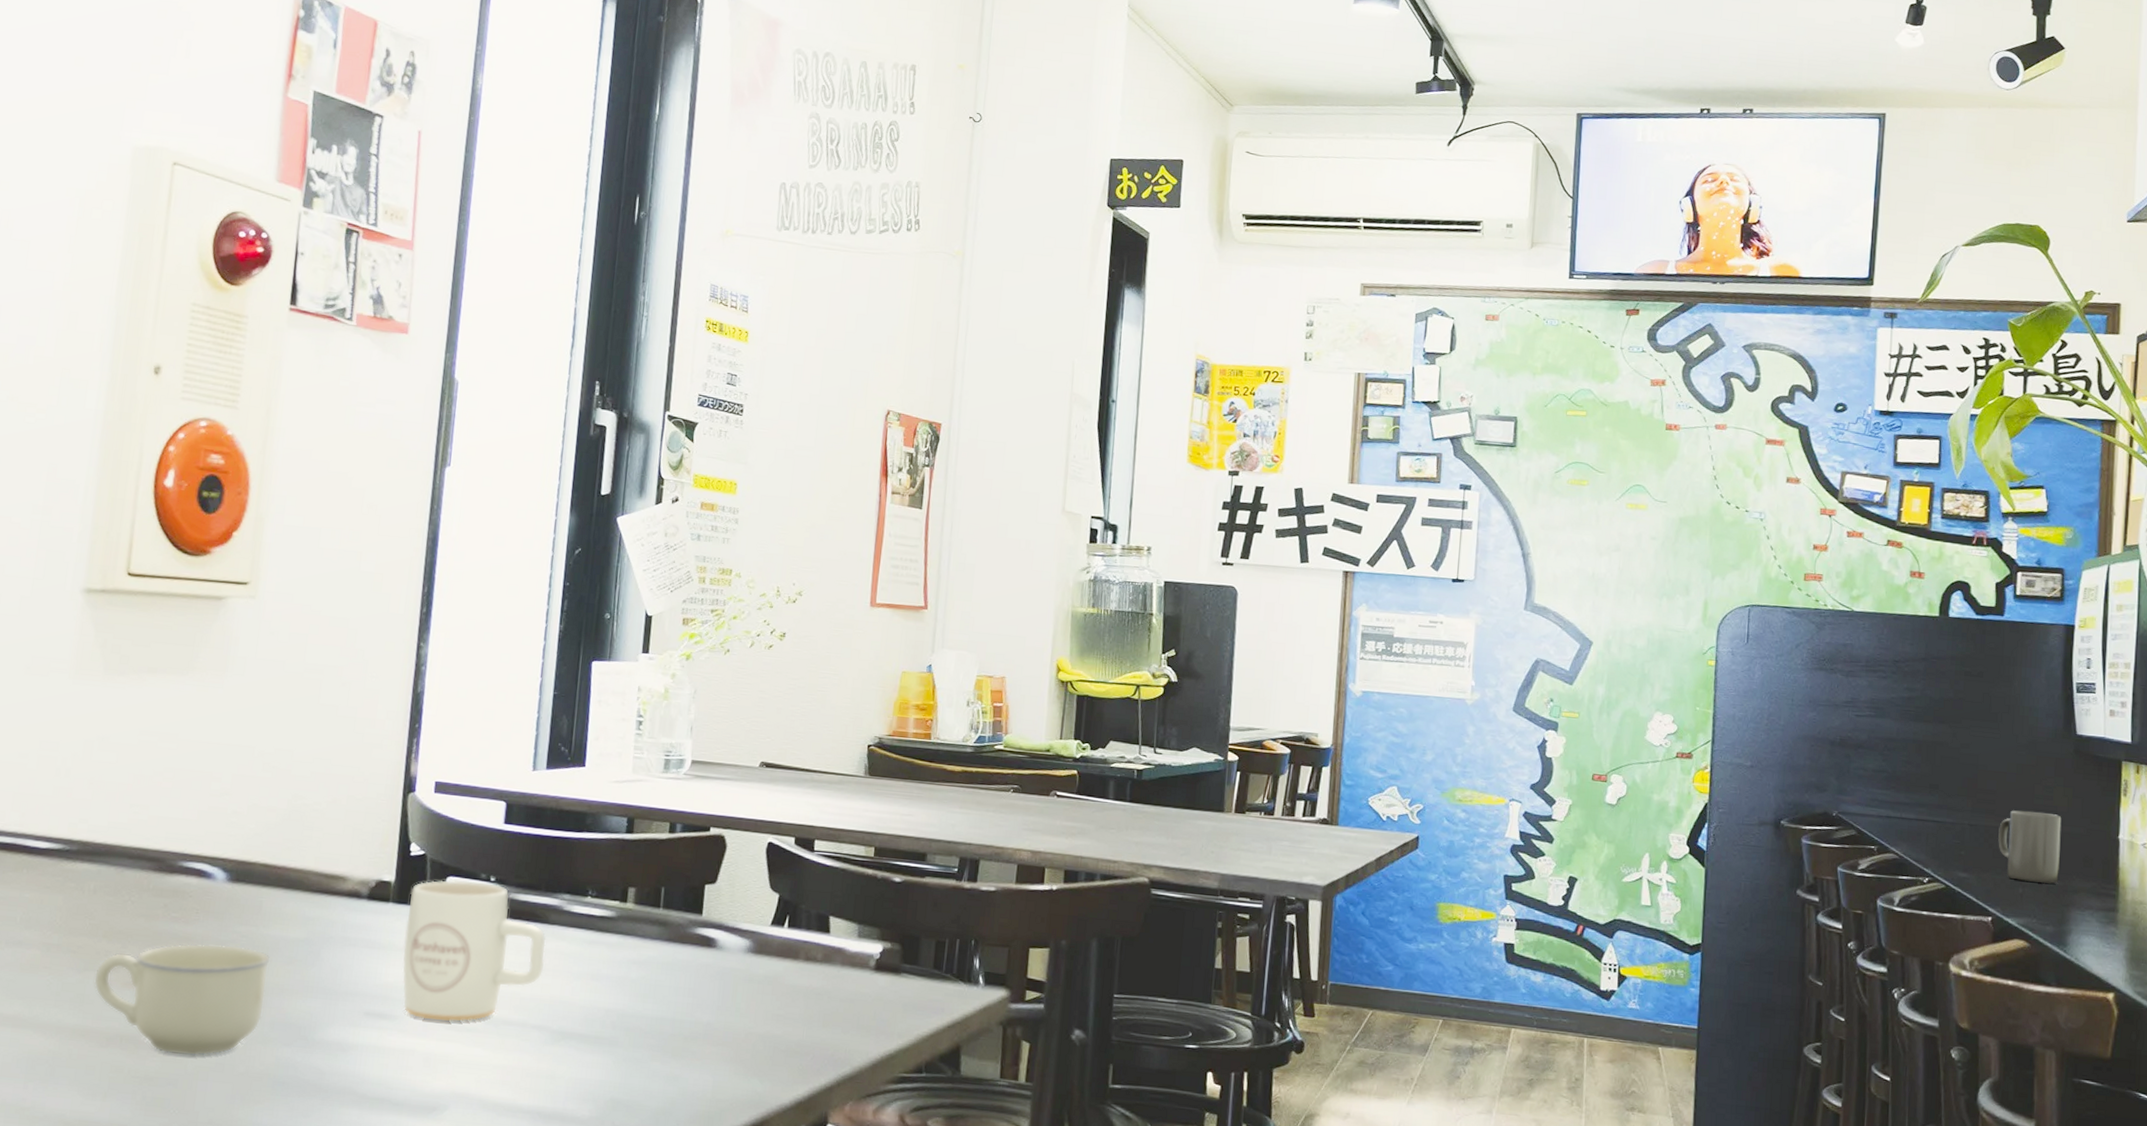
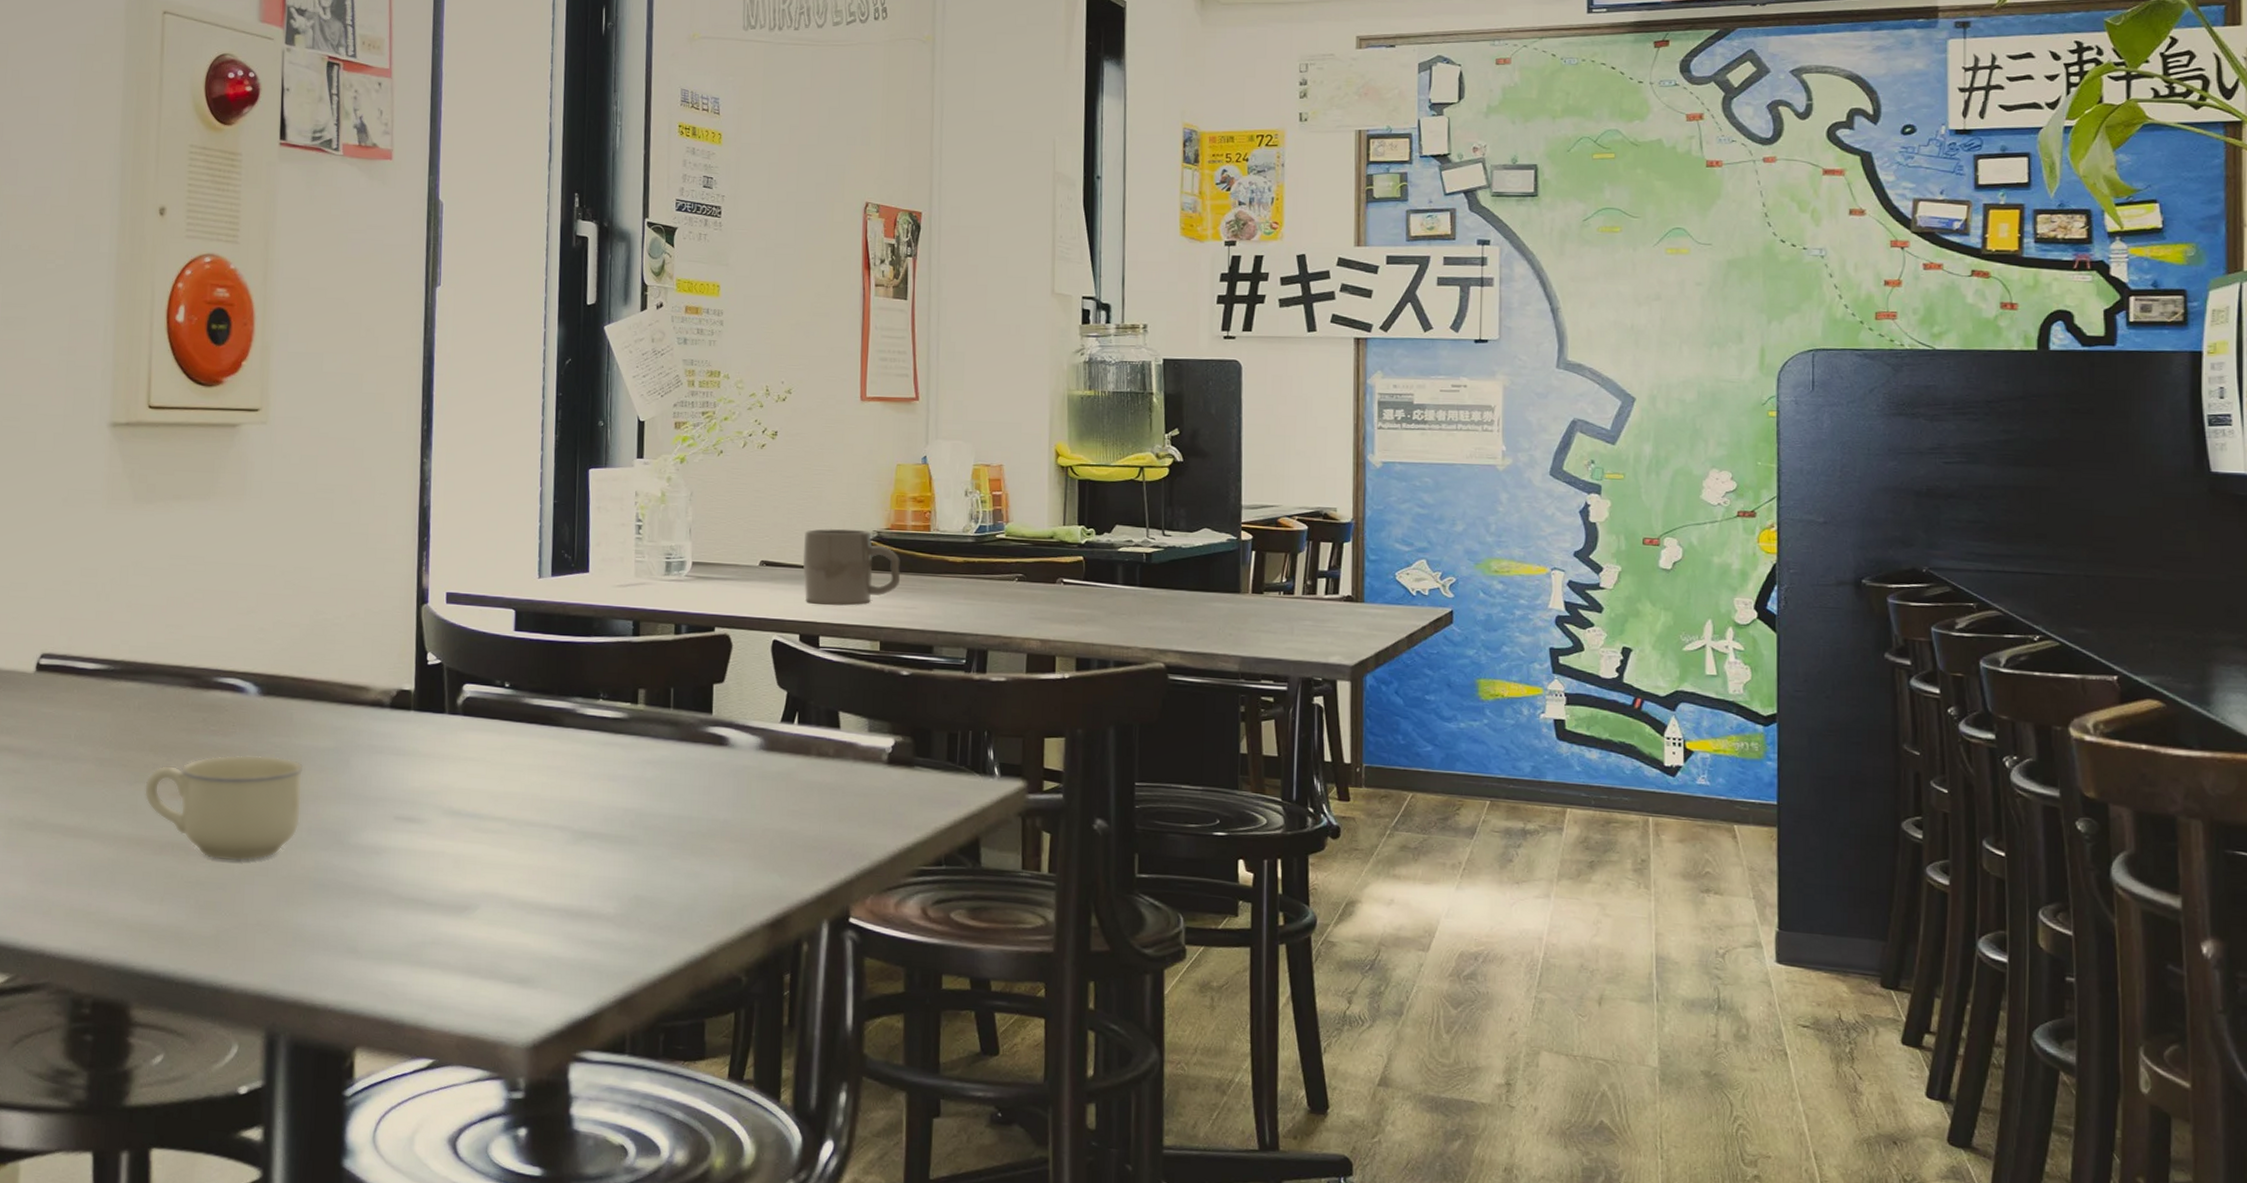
mug: present [402,880,546,1022] -> none [427,687,562,824]
mug: none [802,732,900,811] -> present [802,528,901,606]
cup: present [1998,810,2062,884] -> none [2121,558,2197,637]

